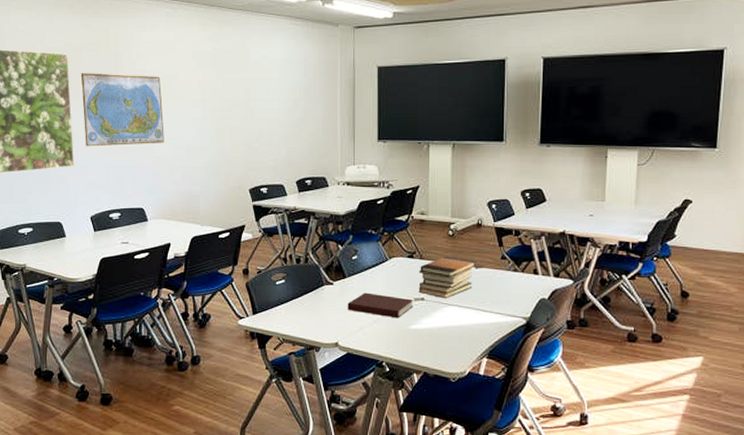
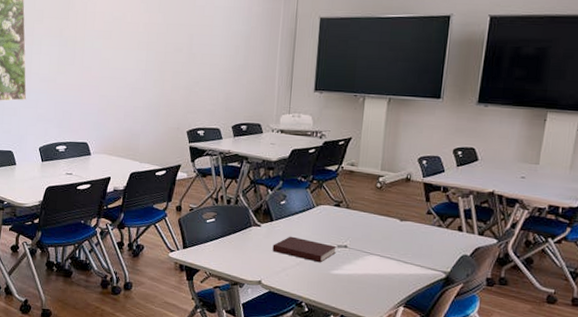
world map: present [80,73,164,147] -> none [35,12,110,83]
book stack: present [418,256,477,299] -> none [342,207,402,248]

